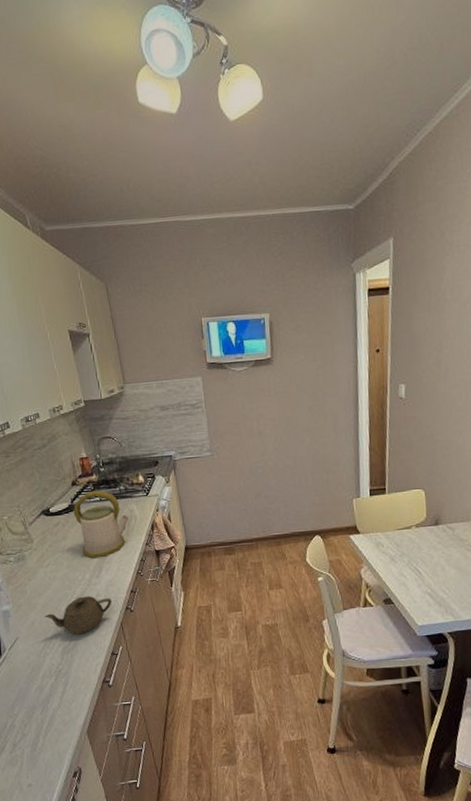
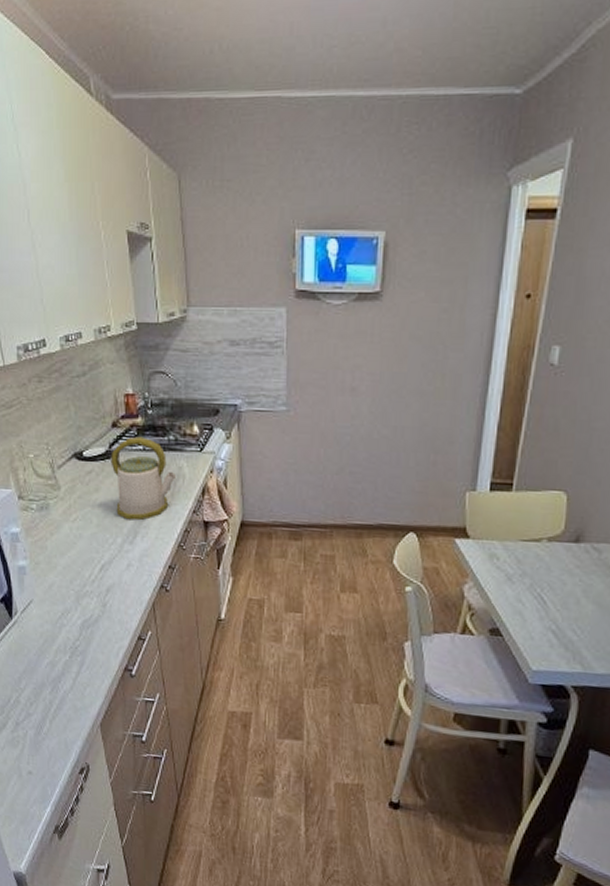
teapot: present [45,596,112,635] -> none [65,563,145,609]

